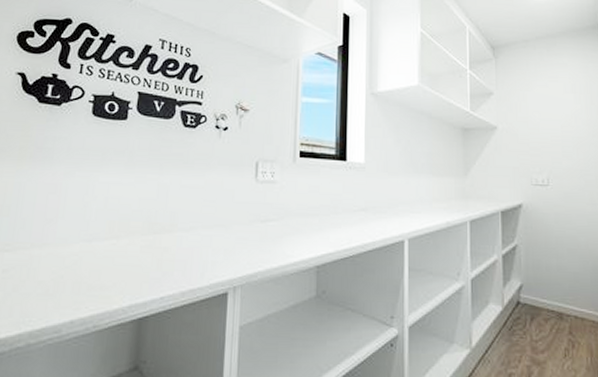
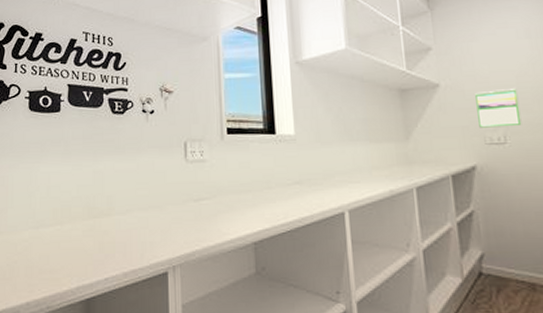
calendar: none [527,136,563,171] -> present [475,87,522,128]

